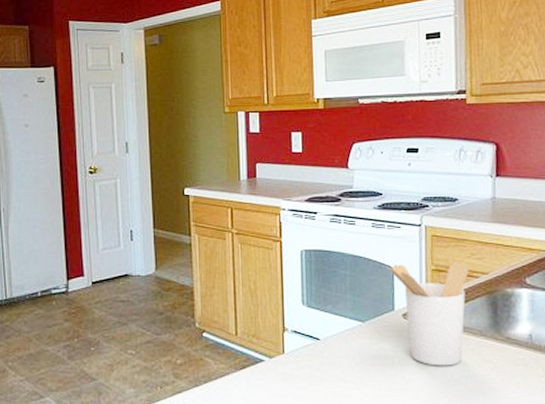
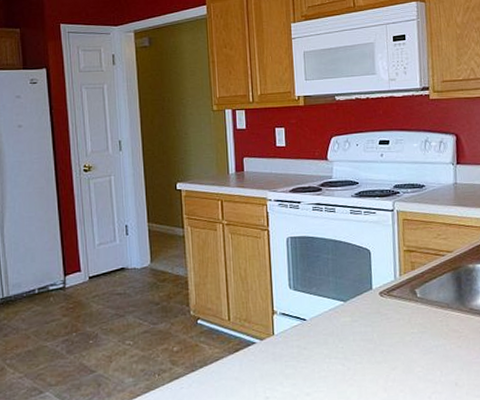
utensil holder: present [385,262,469,366] -> none [363,243,436,338]

